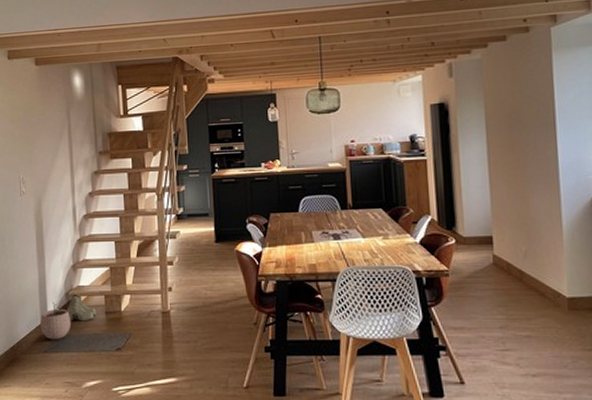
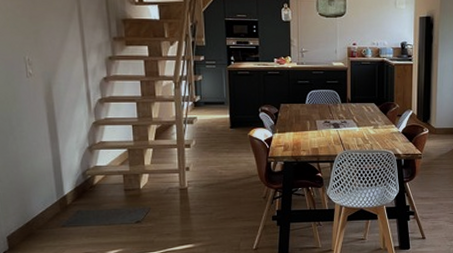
plant pot: present [40,302,71,340] -> none [56,181,90,216]
boots: present [67,292,96,322] -> none [85,172,115,199]

